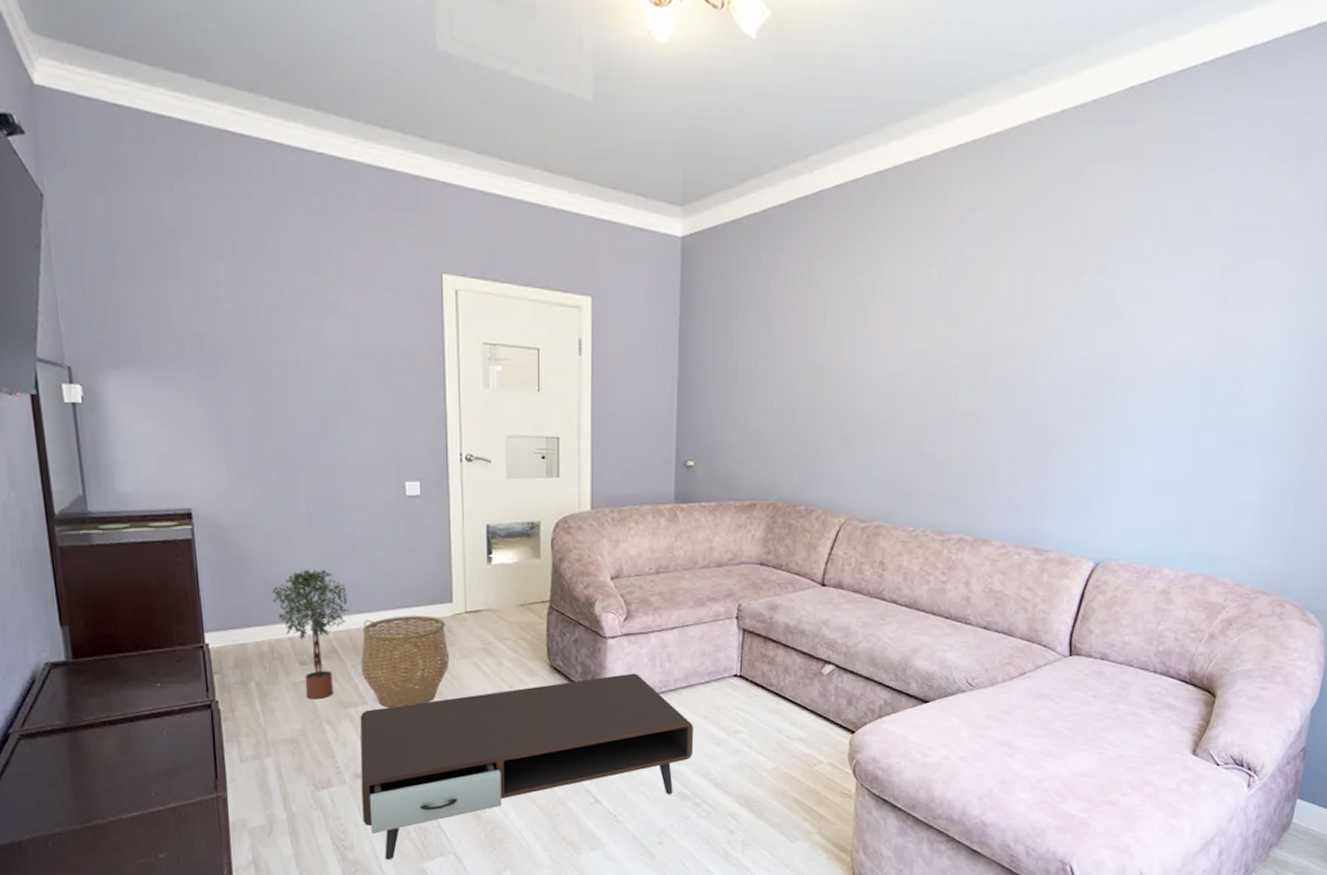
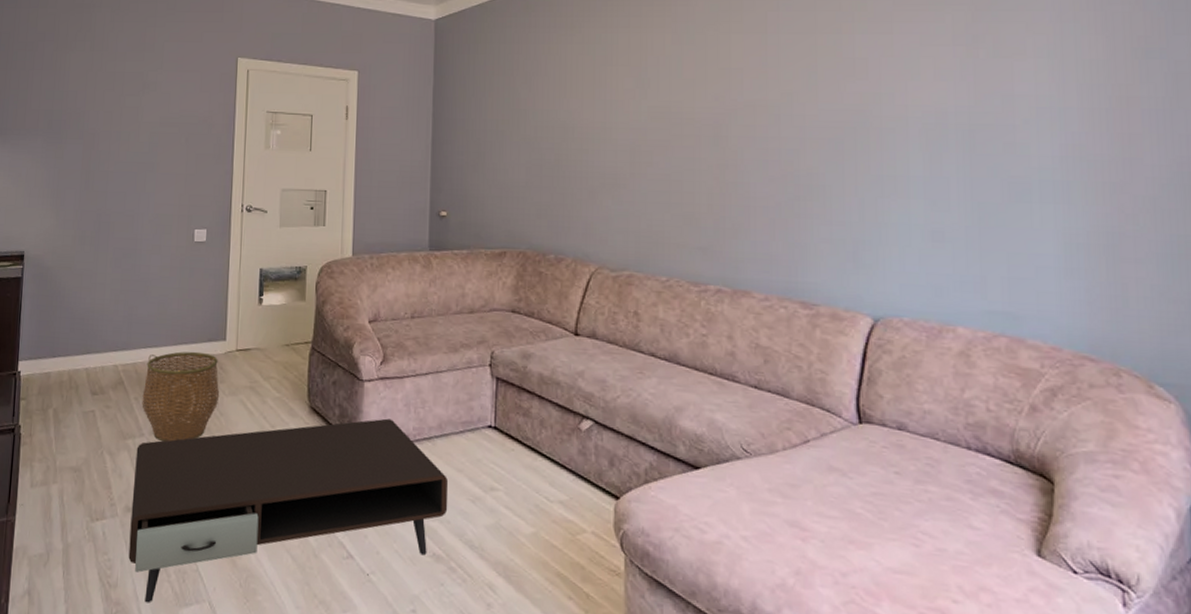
potted tree: present [271,568,350,700] -> none [76,305,138,429]

